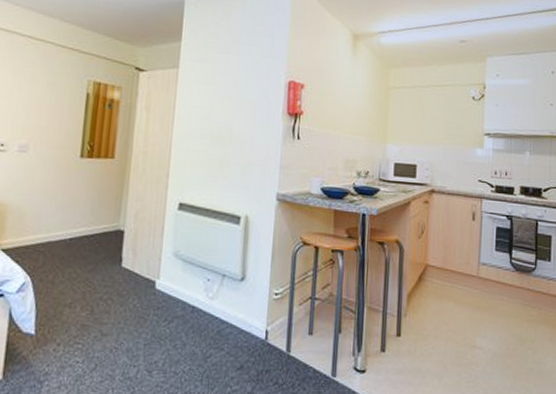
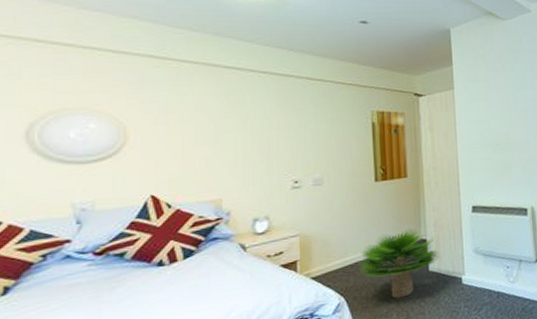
potted plant: none [49,215,135,290] -> present [358,228,439,299]

